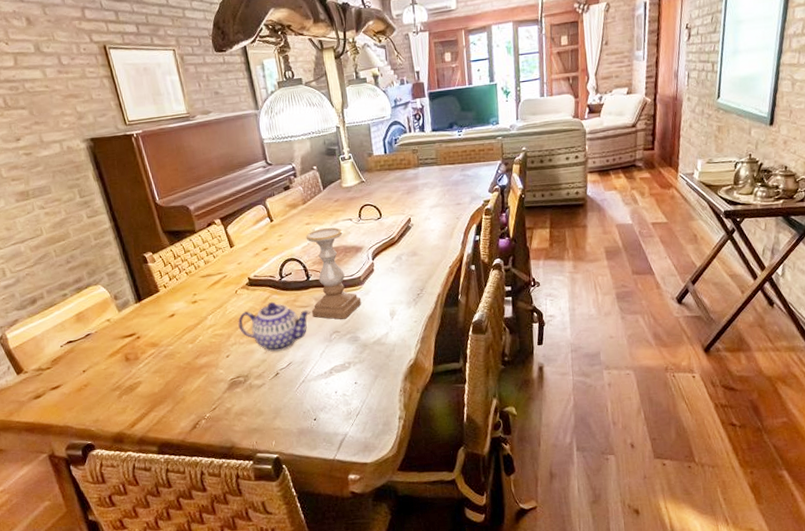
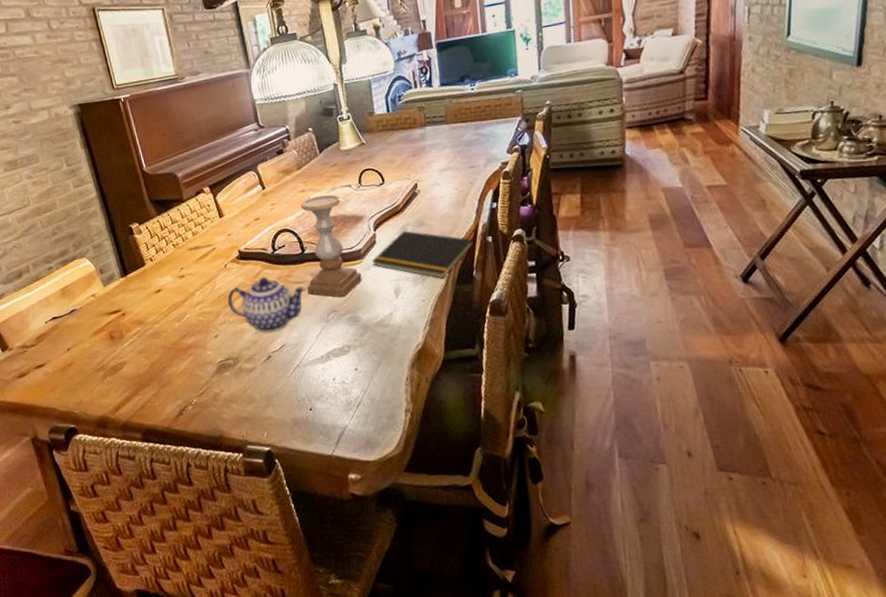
notepad: none [370,260,460,302] -> present [371,230,474,279]

